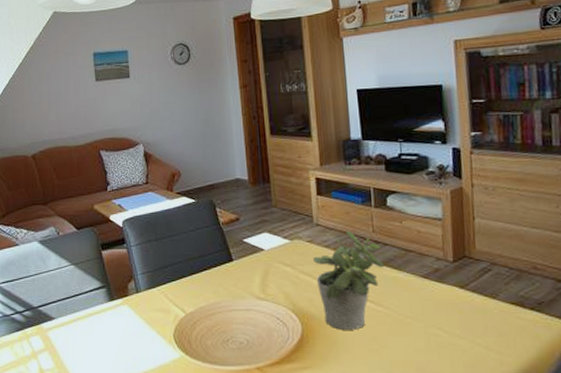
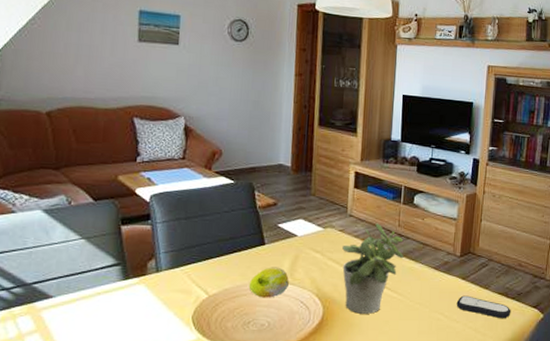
fruit: none [222,283,263,315] -> present [249,267,290,298]
remote control: none [457,307,532,334] -> present [456,295,511,319]

